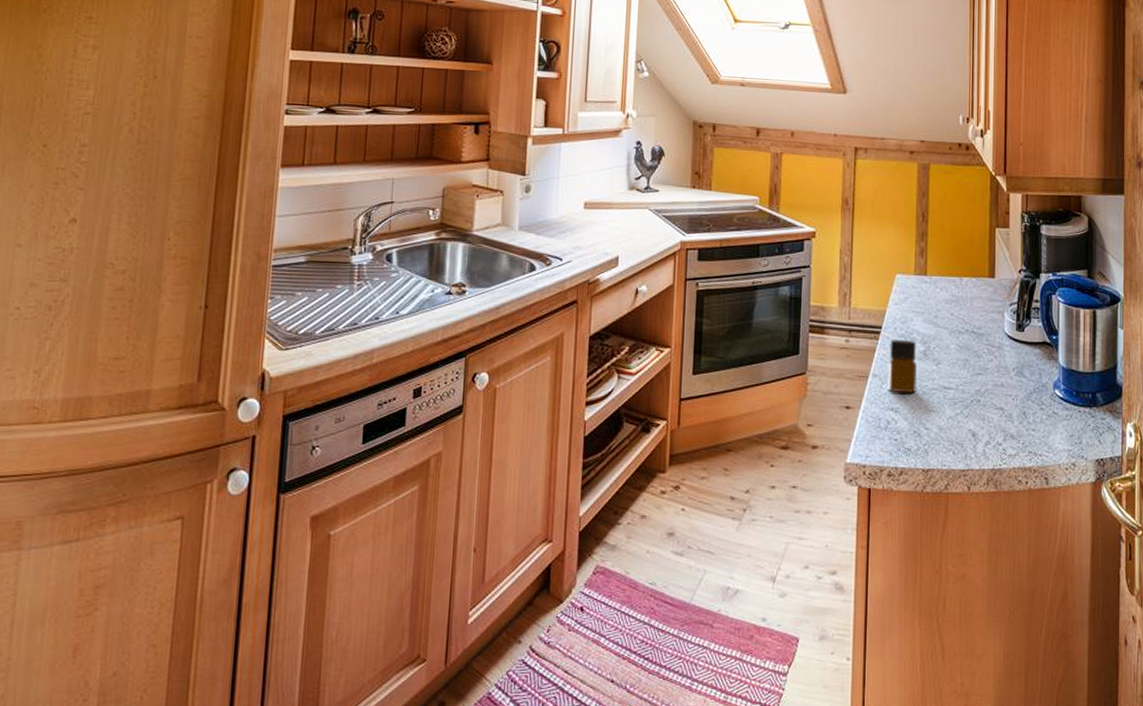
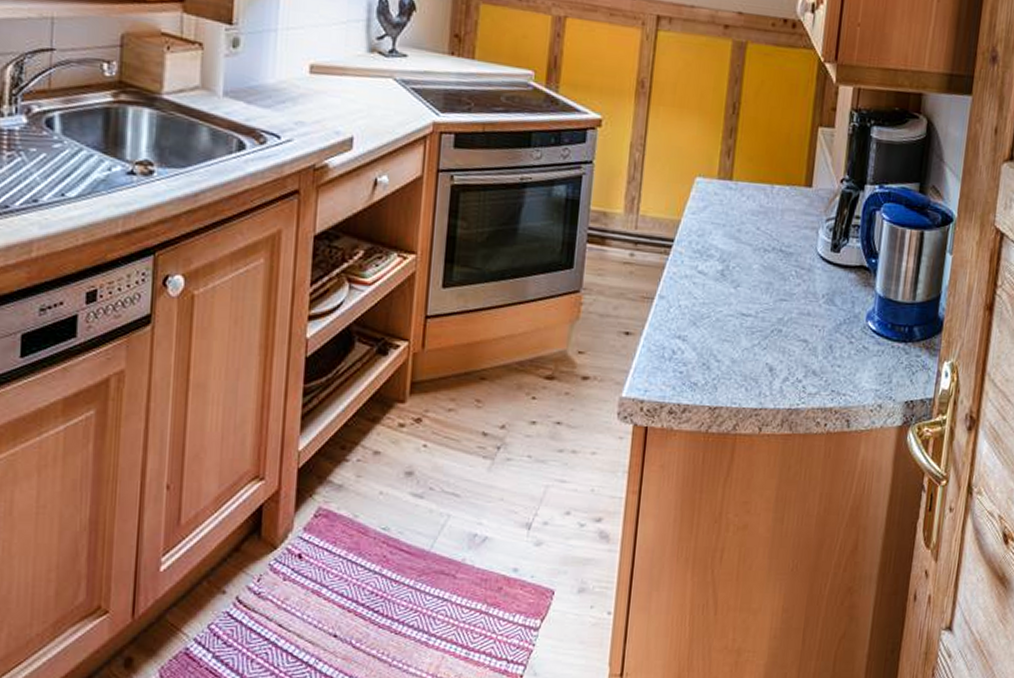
bottle: present [887,340,918,393] -> none [675,256,713,320]

